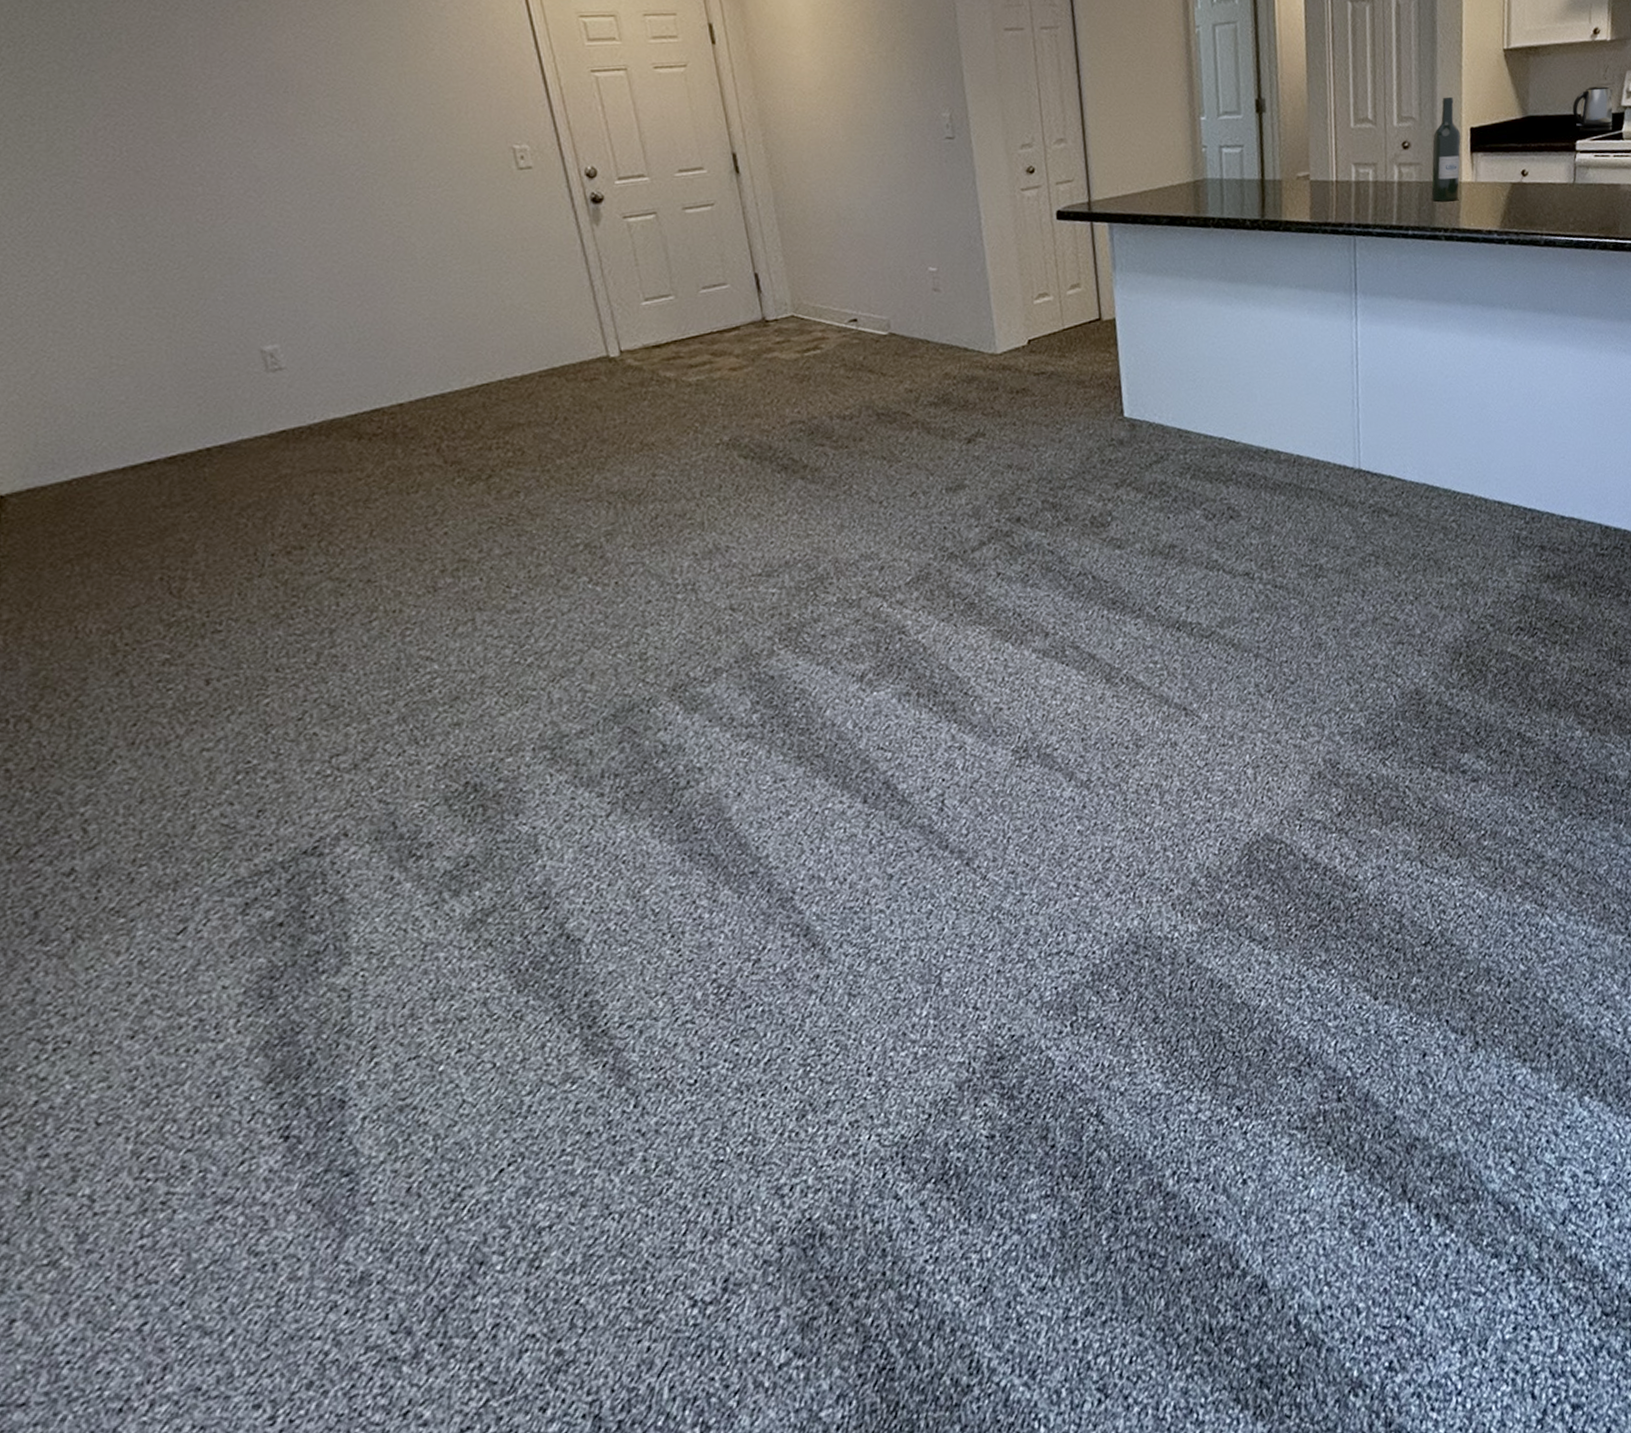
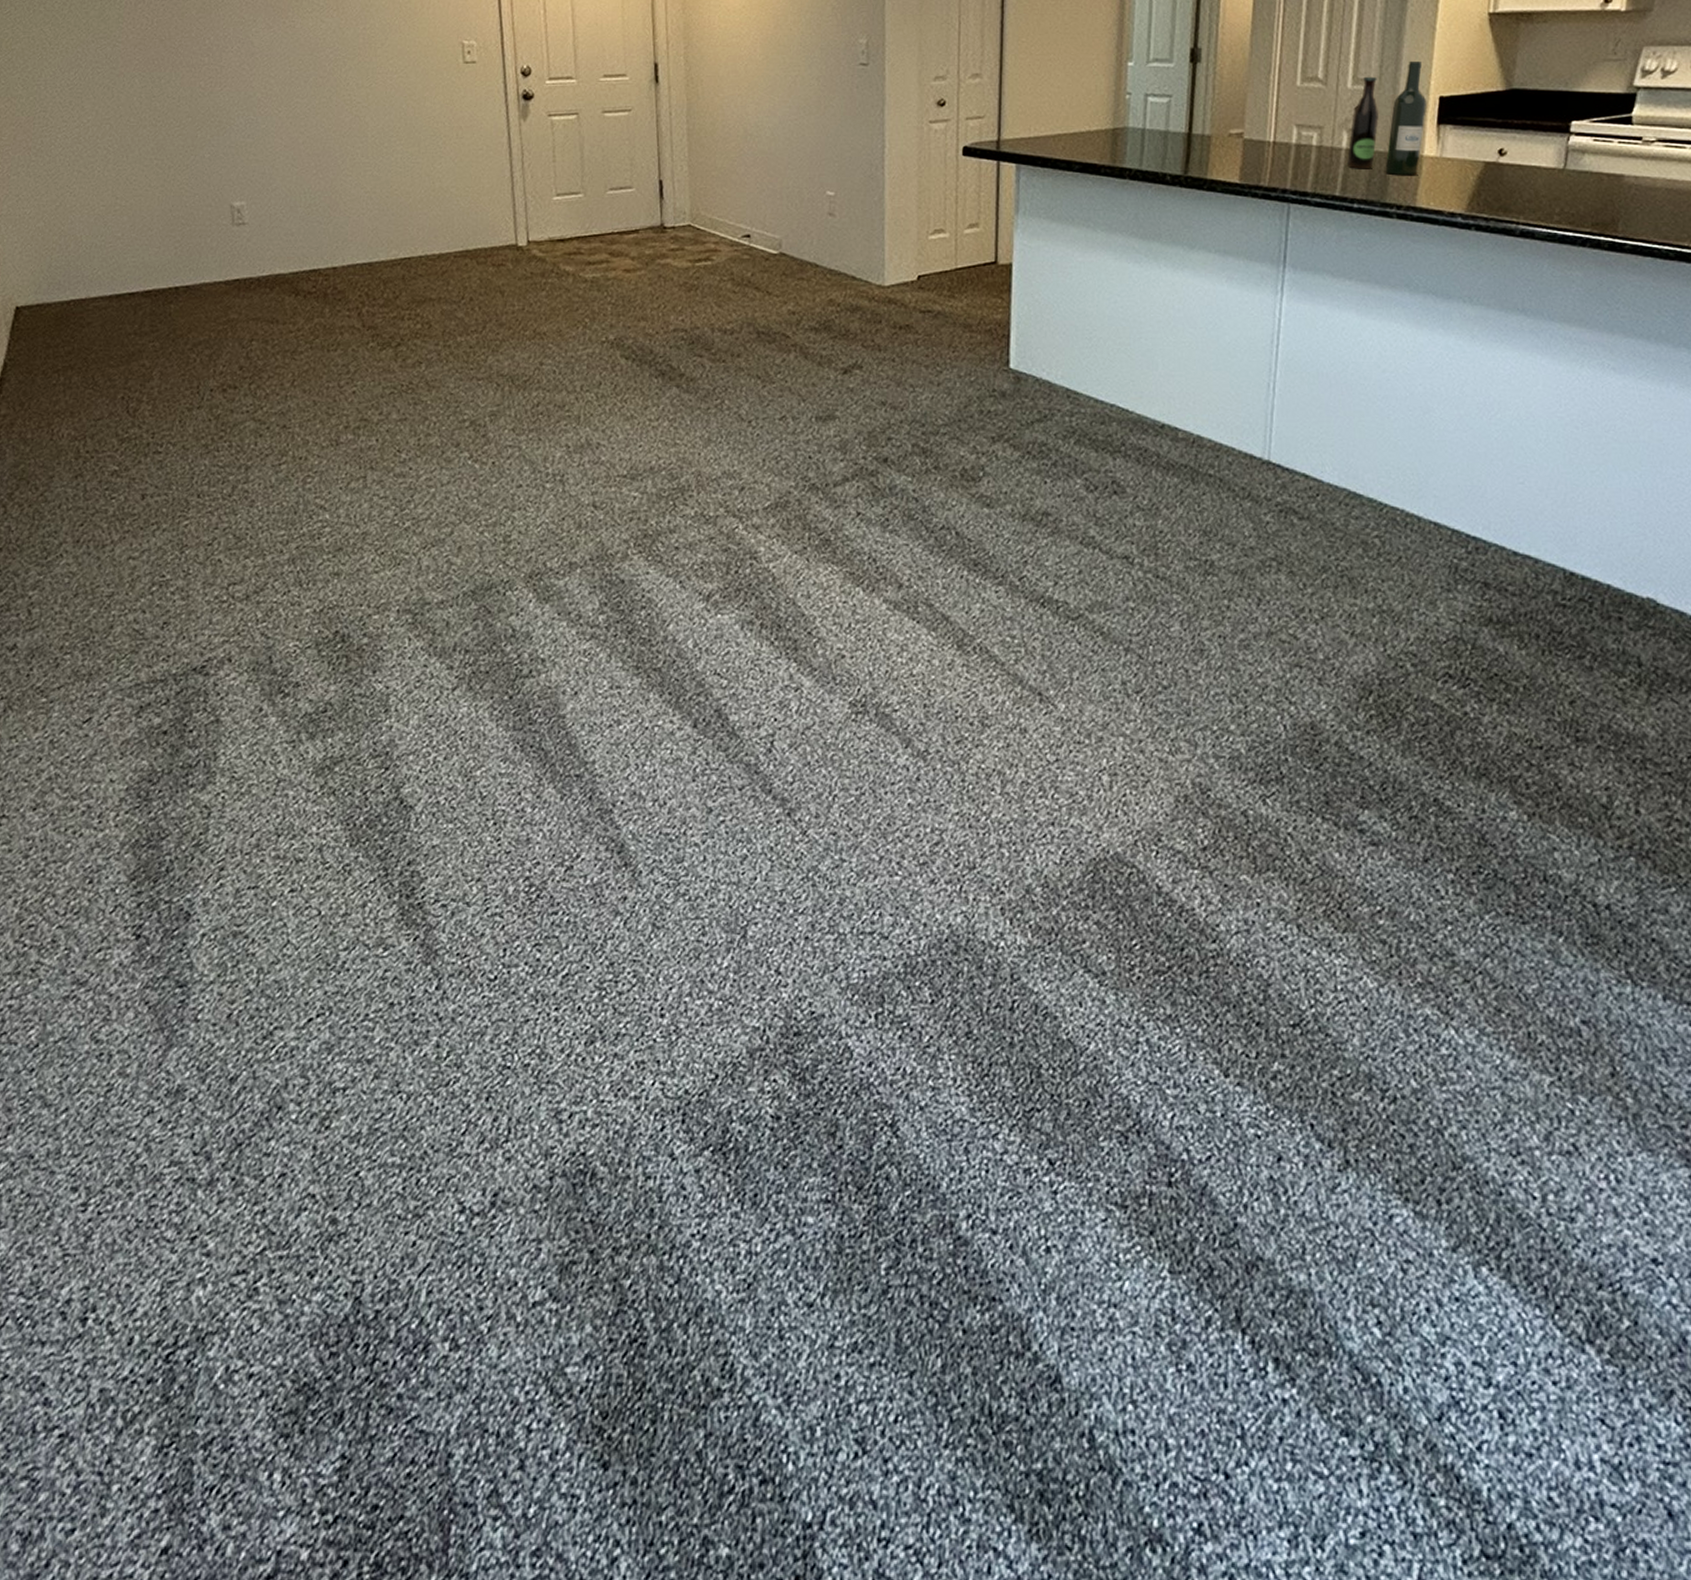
bottle: none [1399,113,1423,199] -> present [1347,76,1379,169]
kettle: present [1572,85,1614,133] -> none [1569,61,1625,114]

